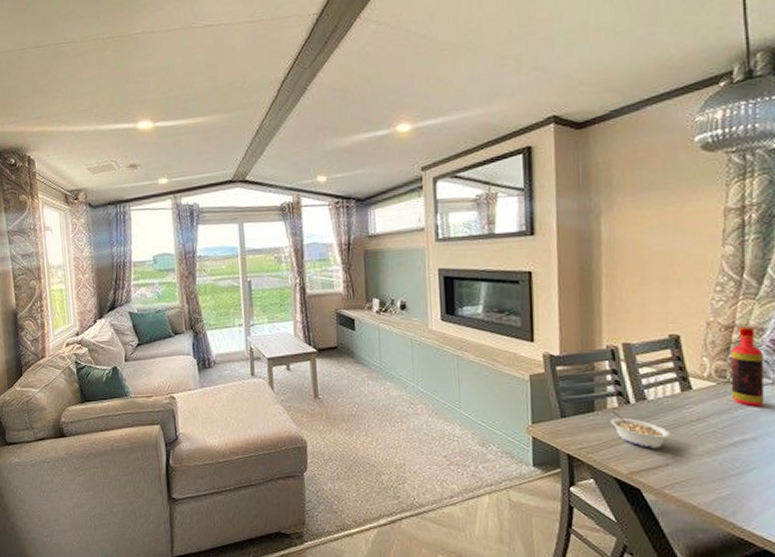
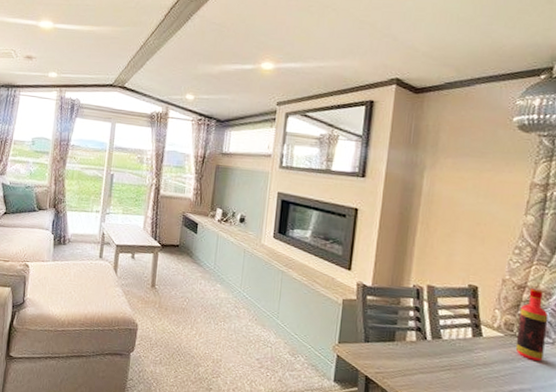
legume: present [610,412,671,448] -> none [407,344,458,384]

